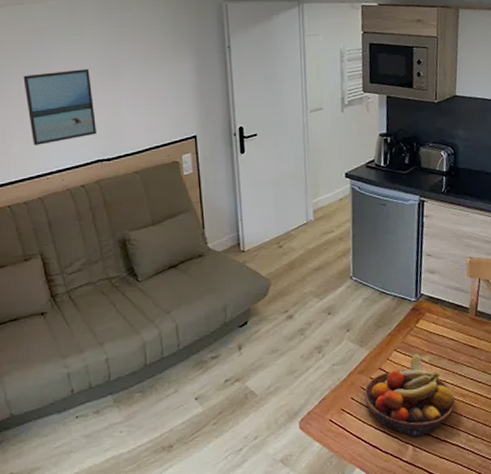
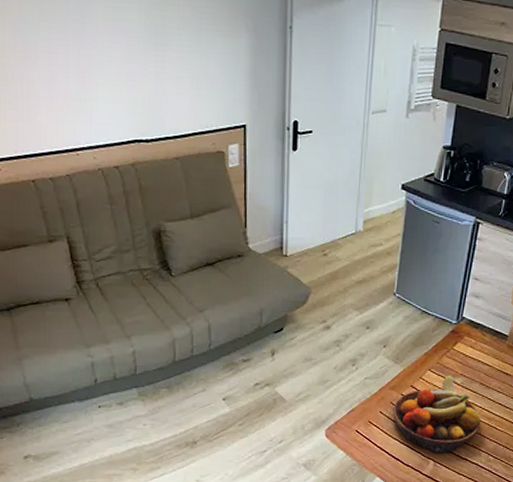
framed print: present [23,69,97,146] -> none [53,31,136,116]

